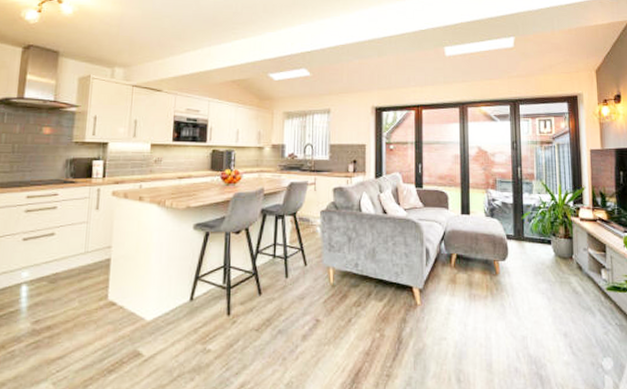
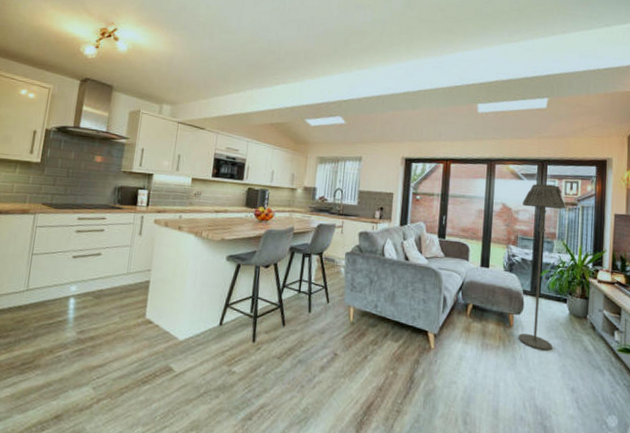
floor lamp: none [498,124,542,296] -> present [518,183,566,351]

